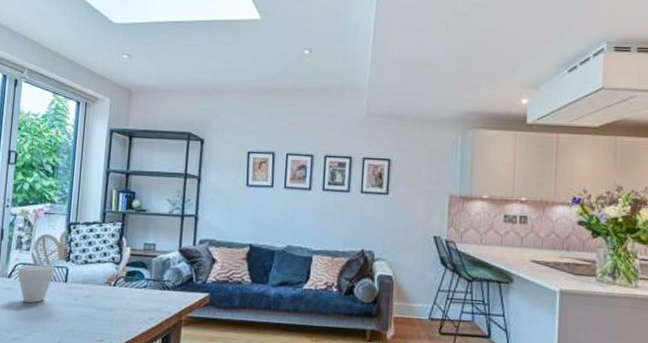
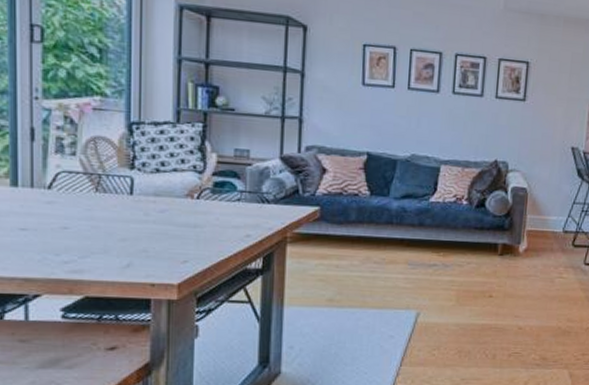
cup: present [17,264,55,303] -> none [61,172,114,219]

